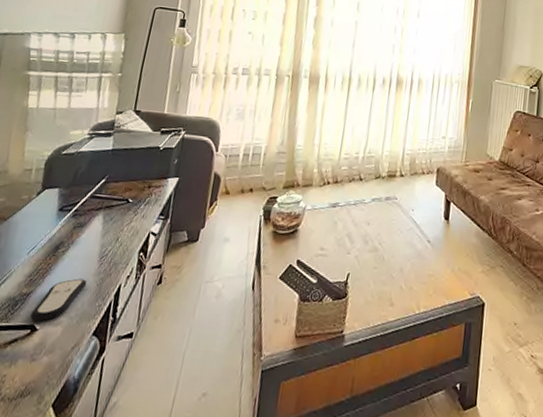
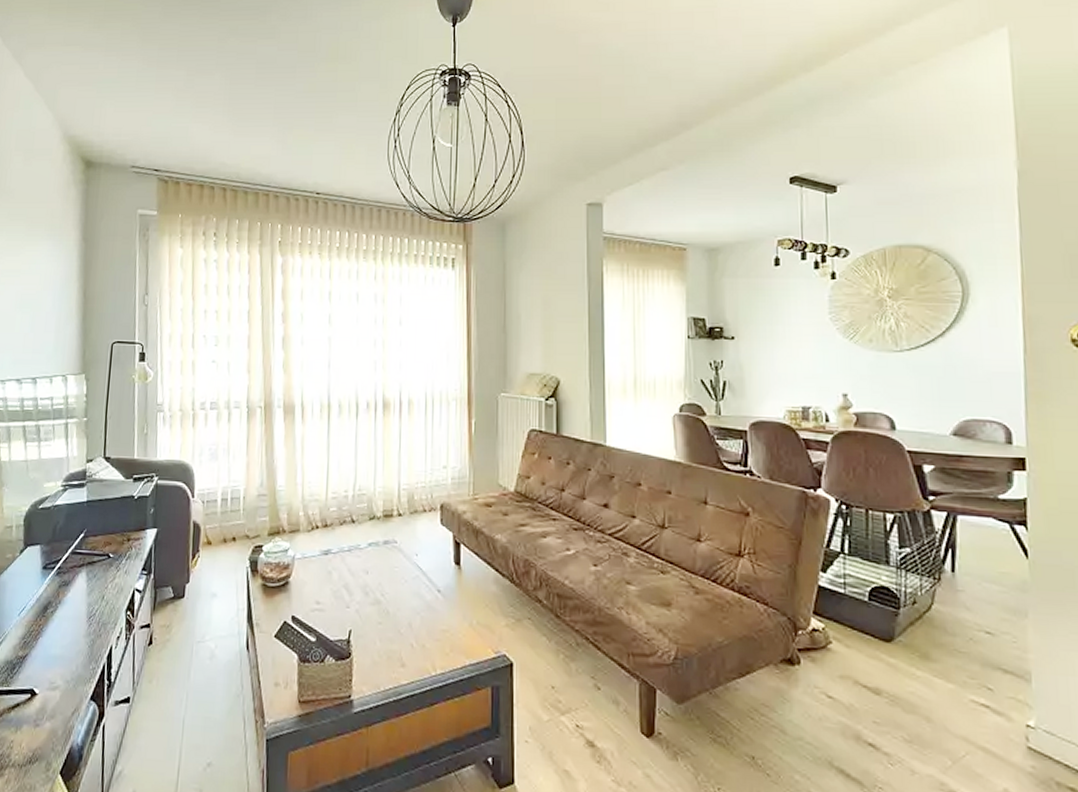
remote control: present [30,278,88,322] -> none [29,640,79,686]

